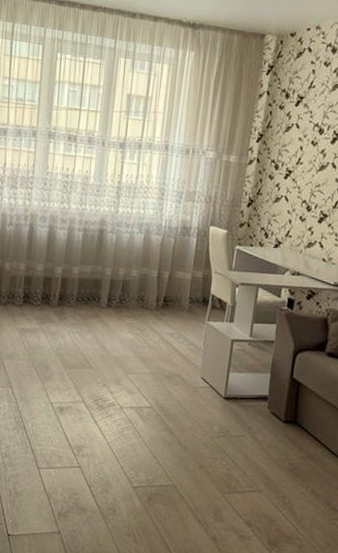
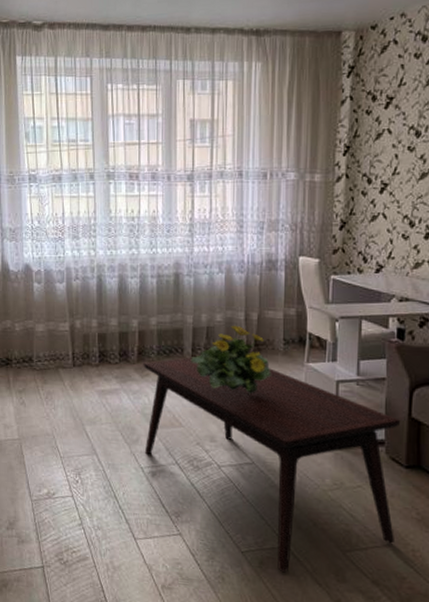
coffee table: none [55,305,284,509] -> present [143,357,401,573]
flowering plant: none [105,281,176,346] -> present [190,325,271,396]

